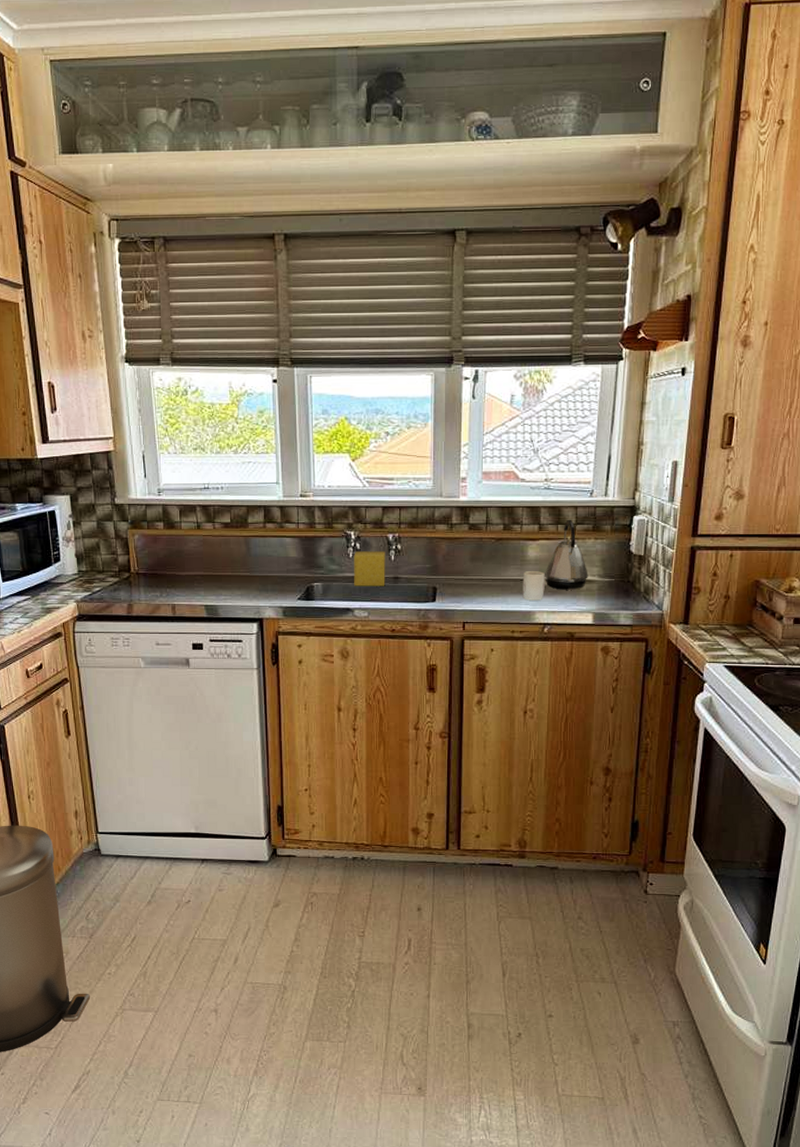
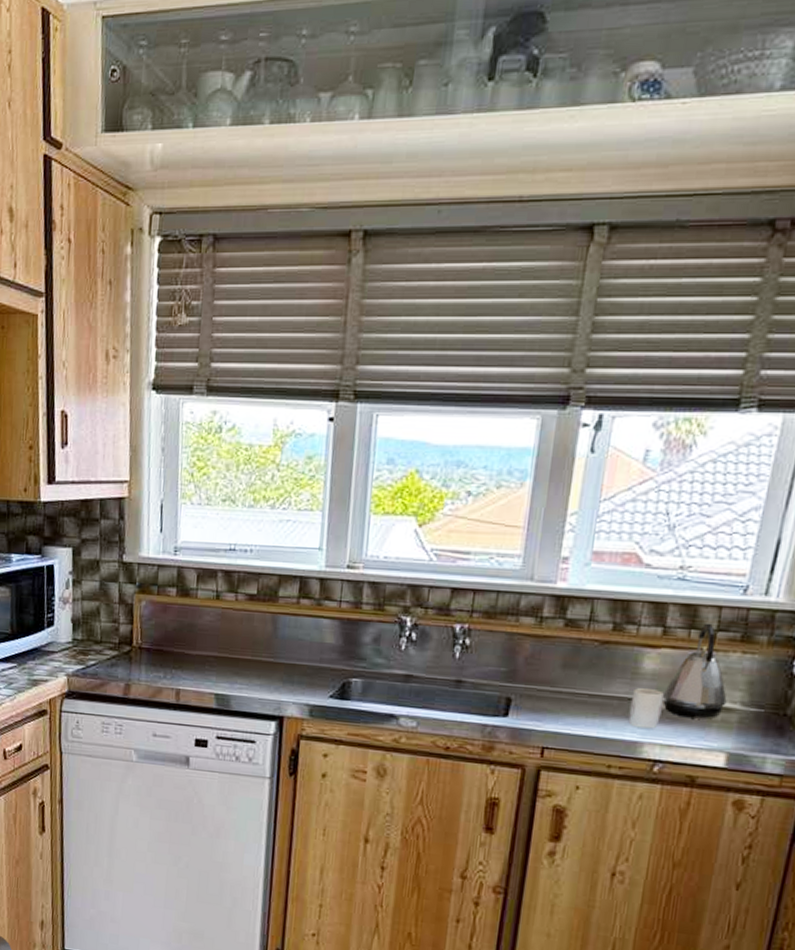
sponge: present [354,551,385,586] -> none [403,643,449,691]

